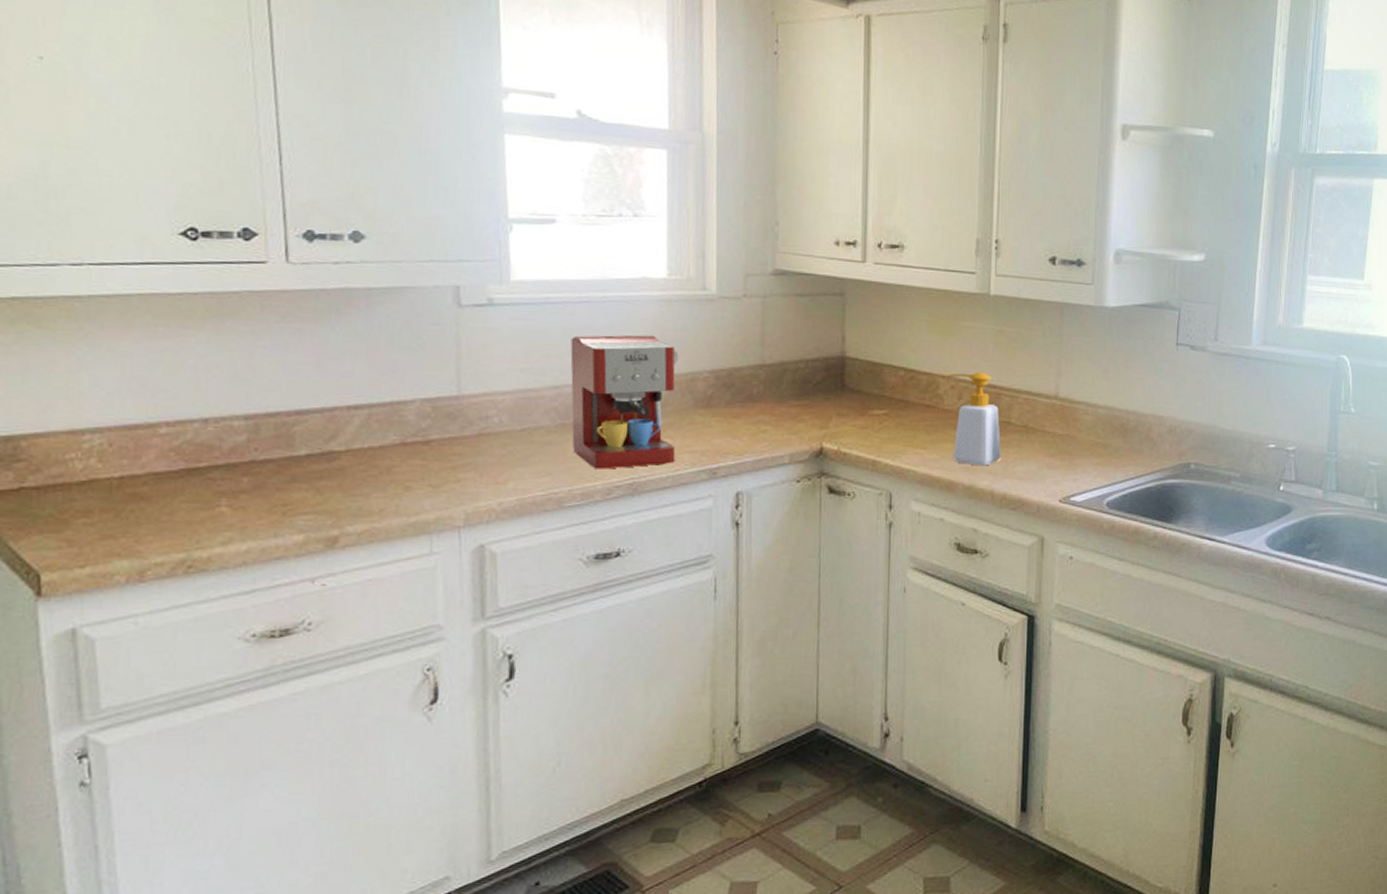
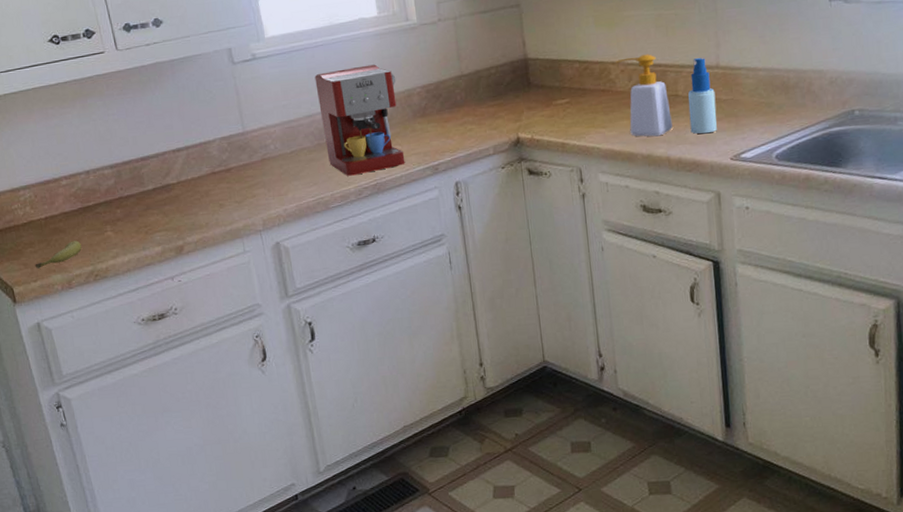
fruit: none [86,514,173,549] -> present [35,240,82,269]
spray bottle: none [1020,385,1051,470] -> present [688,58,717,134]

